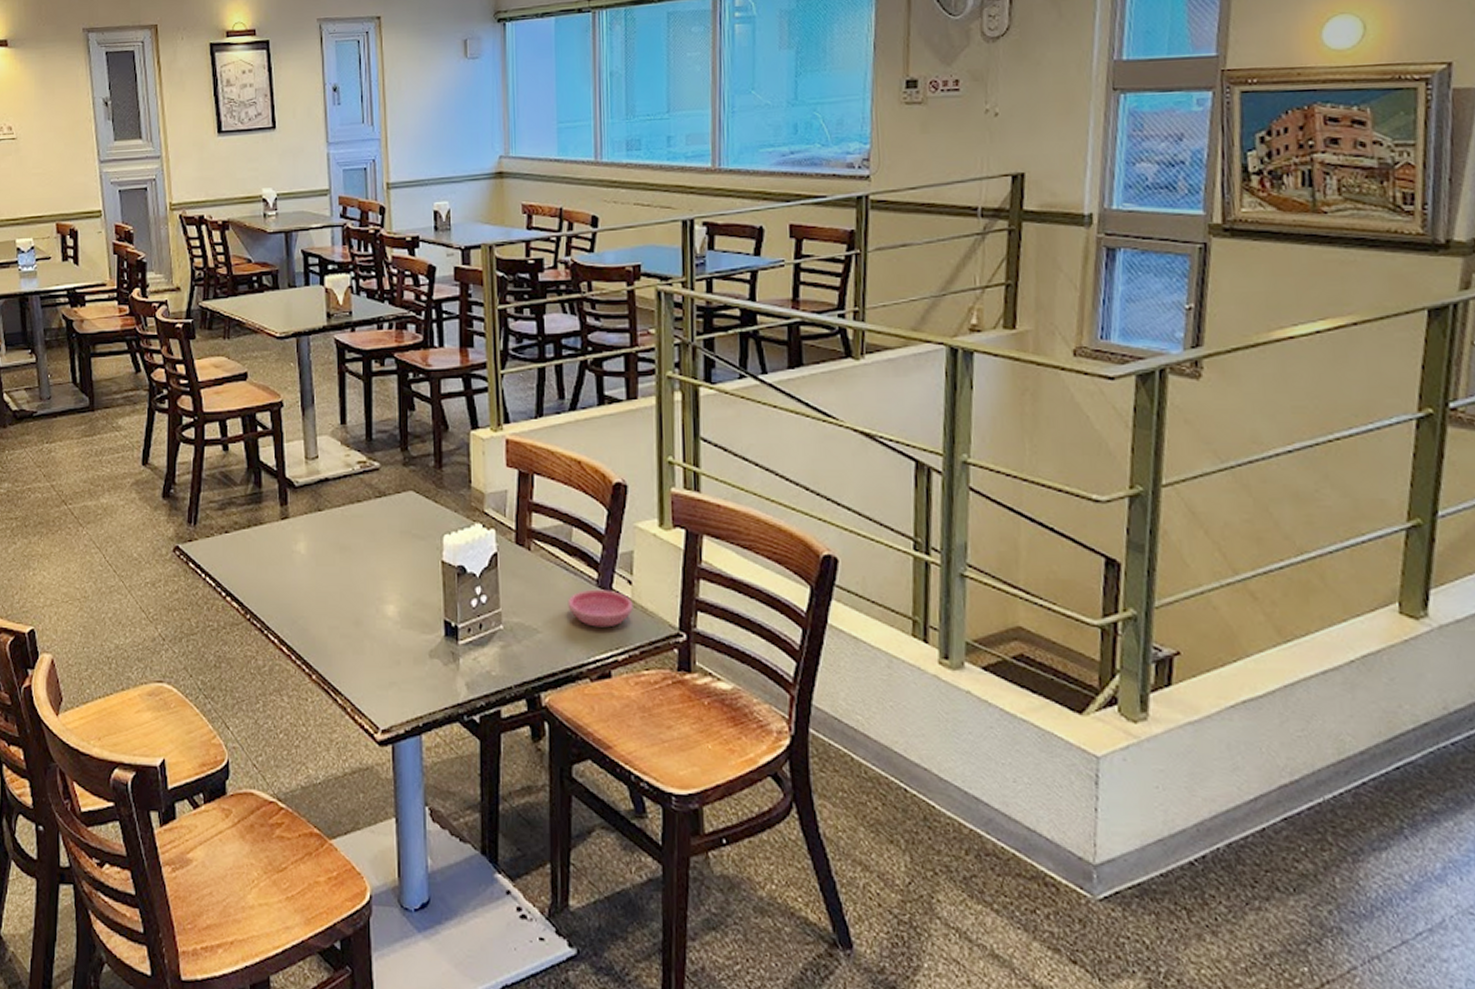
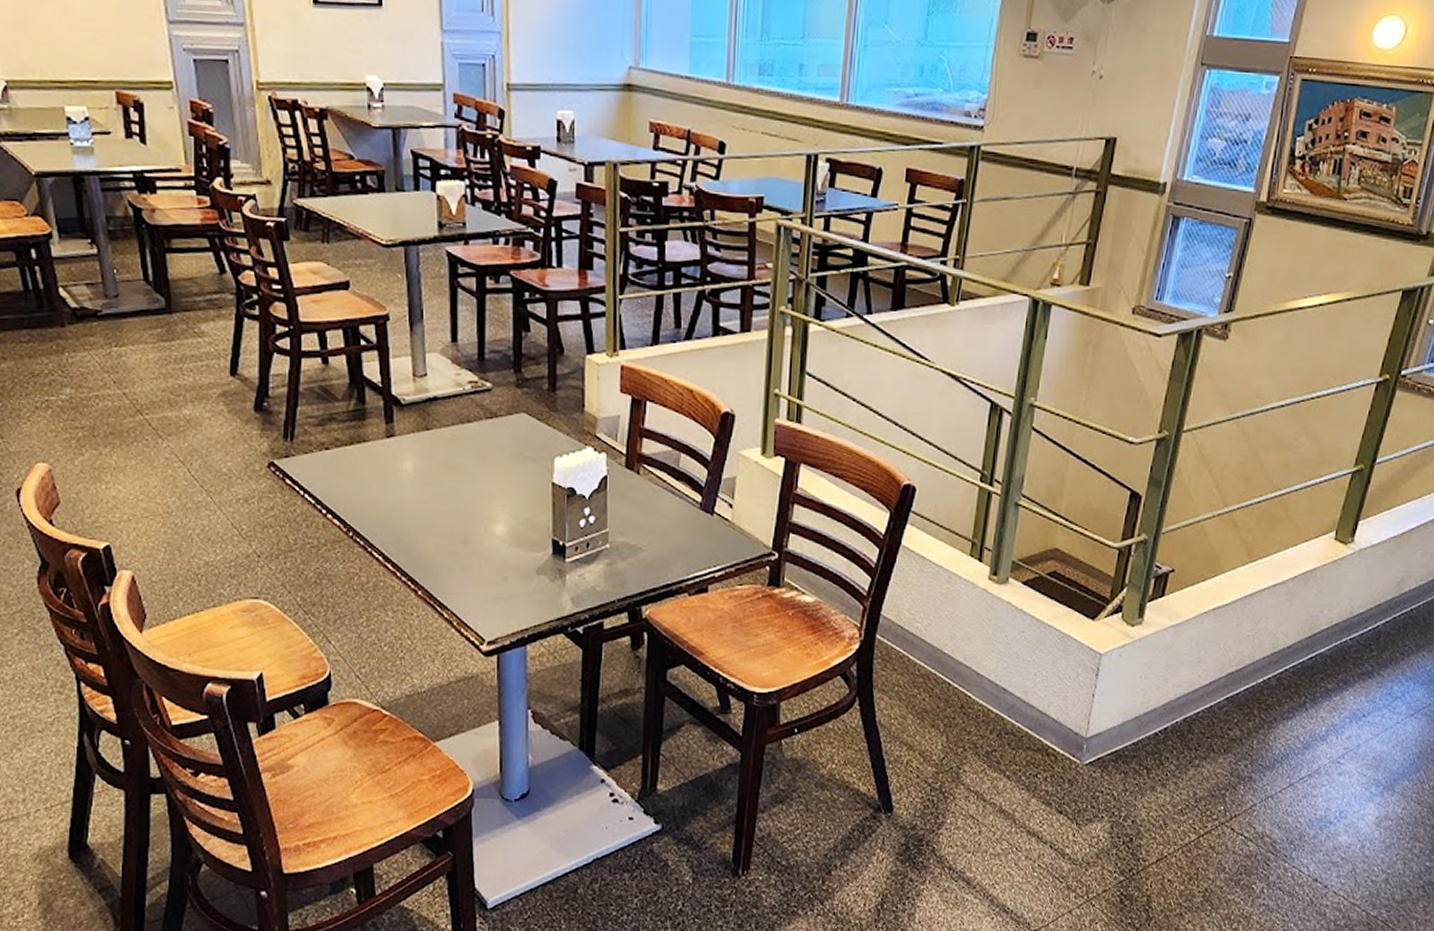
saucer: present [567,589,633,628] -> none [671,511,732,547]

